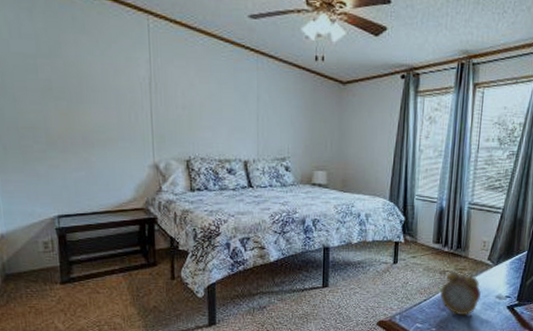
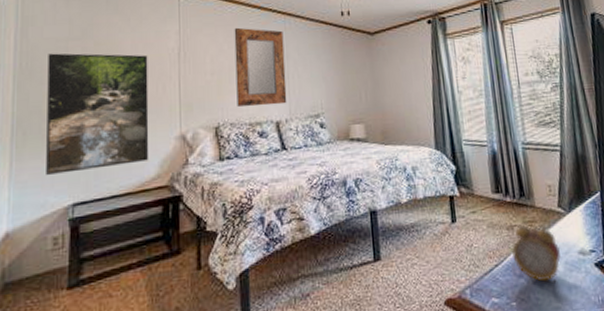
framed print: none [17,69,125,188] -> present [46,53,149,175]
home mirror: none [205,62,256,145] -> present [234,27,287,107]

